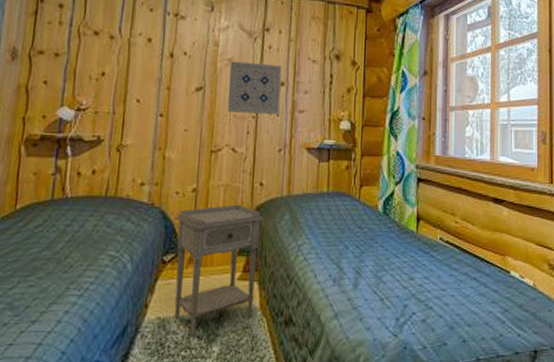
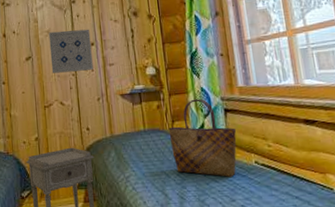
tote bag: none [354,163,425,253] -> present [168,99,237,177]

